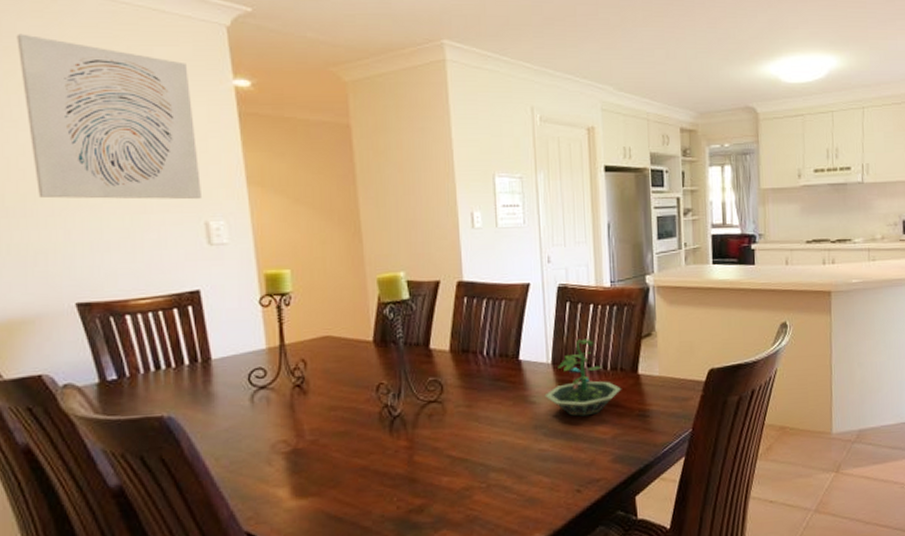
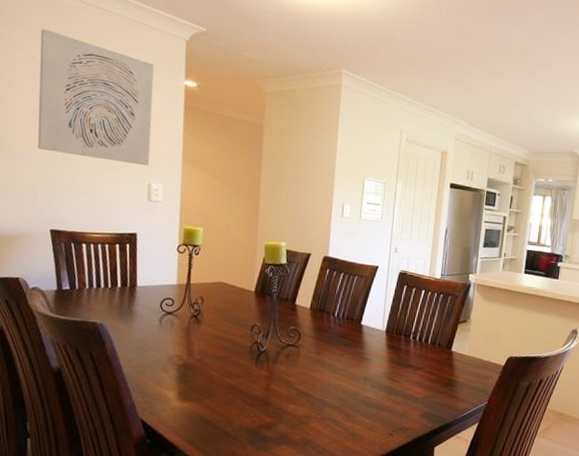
terrarium: present [544,339,622,417] -> none [376,316,437,377]

